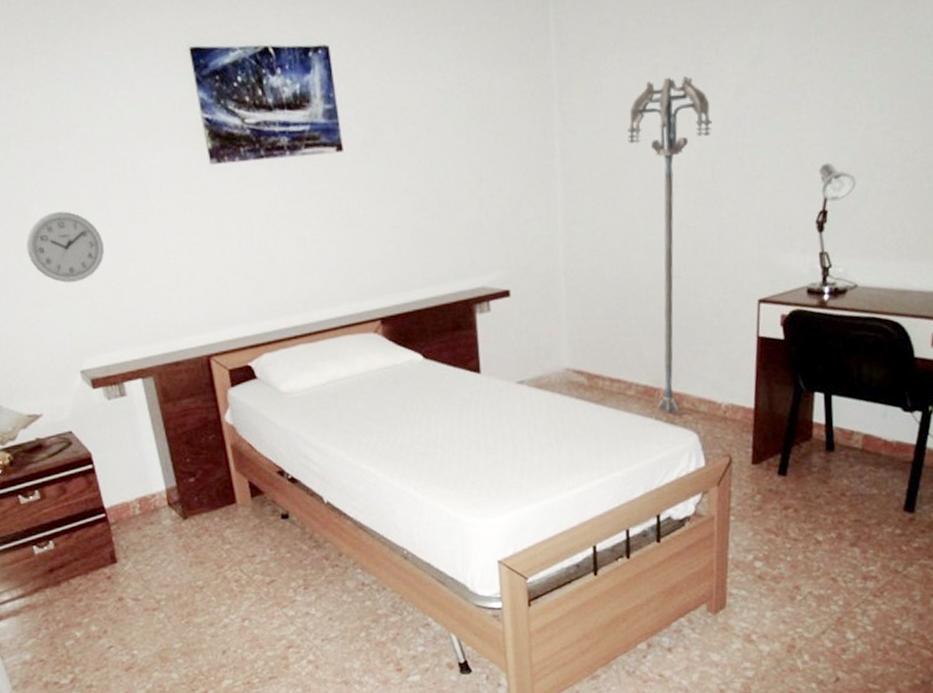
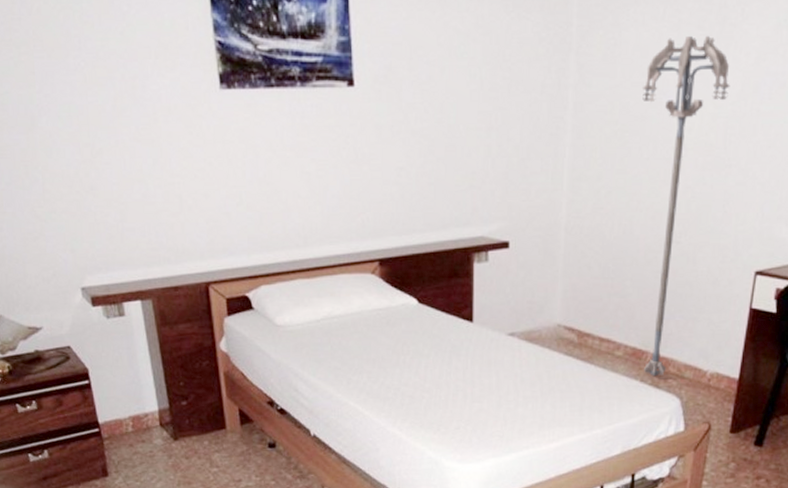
wall clock: present [26,211,104,283] -> none [32,126,110,199]

